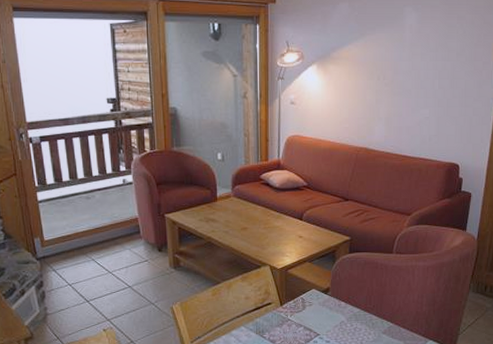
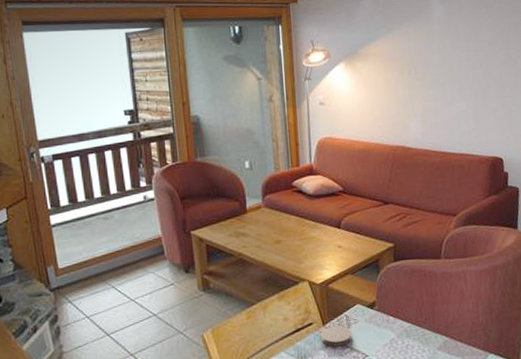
coaster: none [278,307,306,325] -> present [321,325,352,347]

